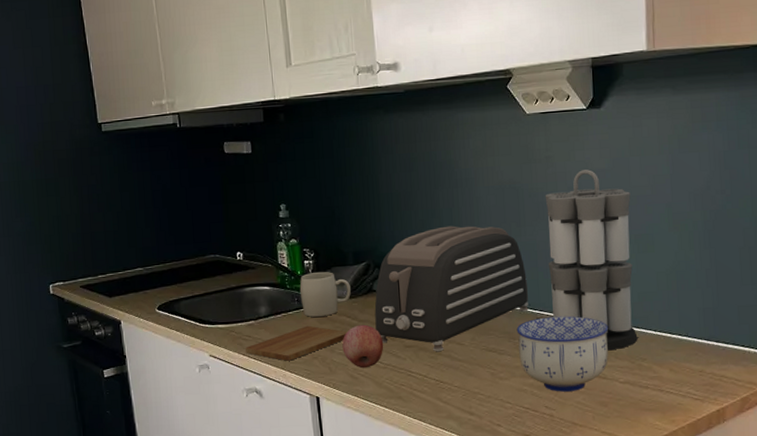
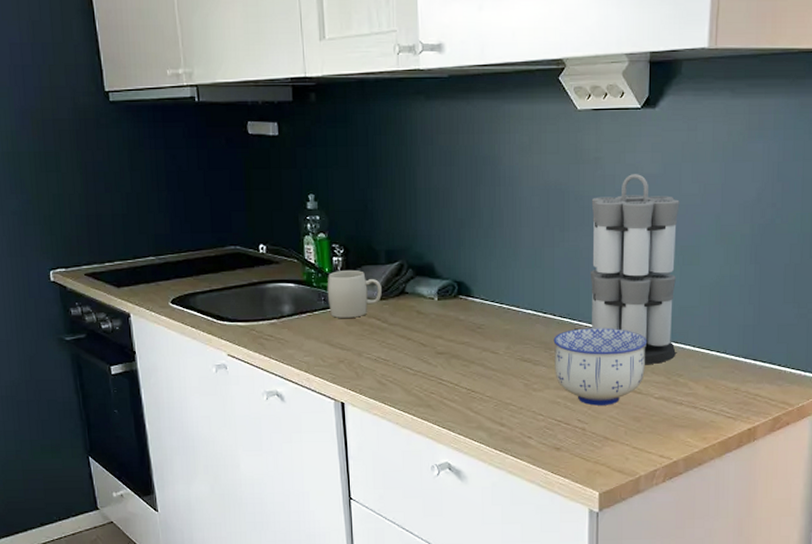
cutting board: present [246,325,347,361] -> none [267,327,377,364]
fruit: present [342,324,384,369] -> none [370,328,415,374]
toaster: present [374,226,529,351] -> none [406,227,568,359]

